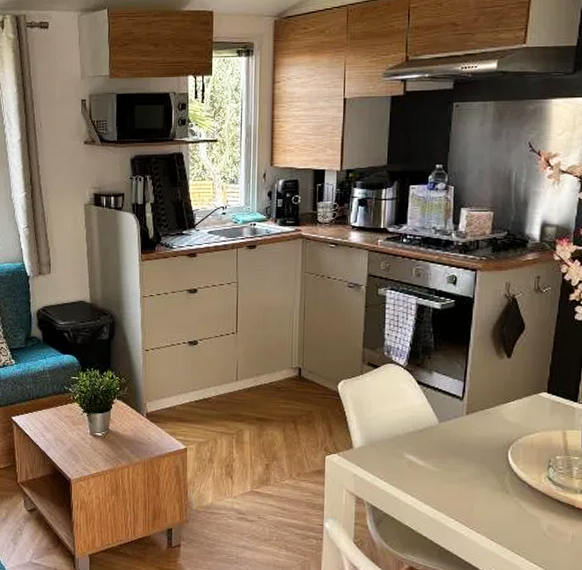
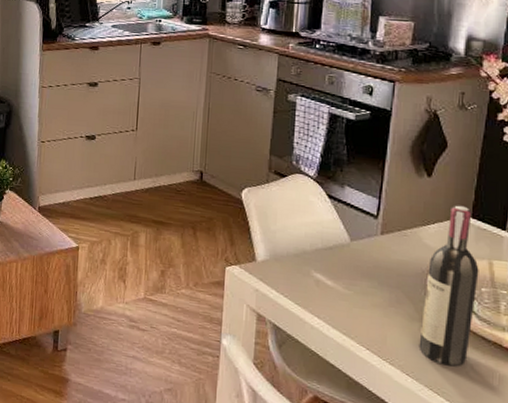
wine bottle: none [501,382,554,529] -> present [419,205,479,367]

